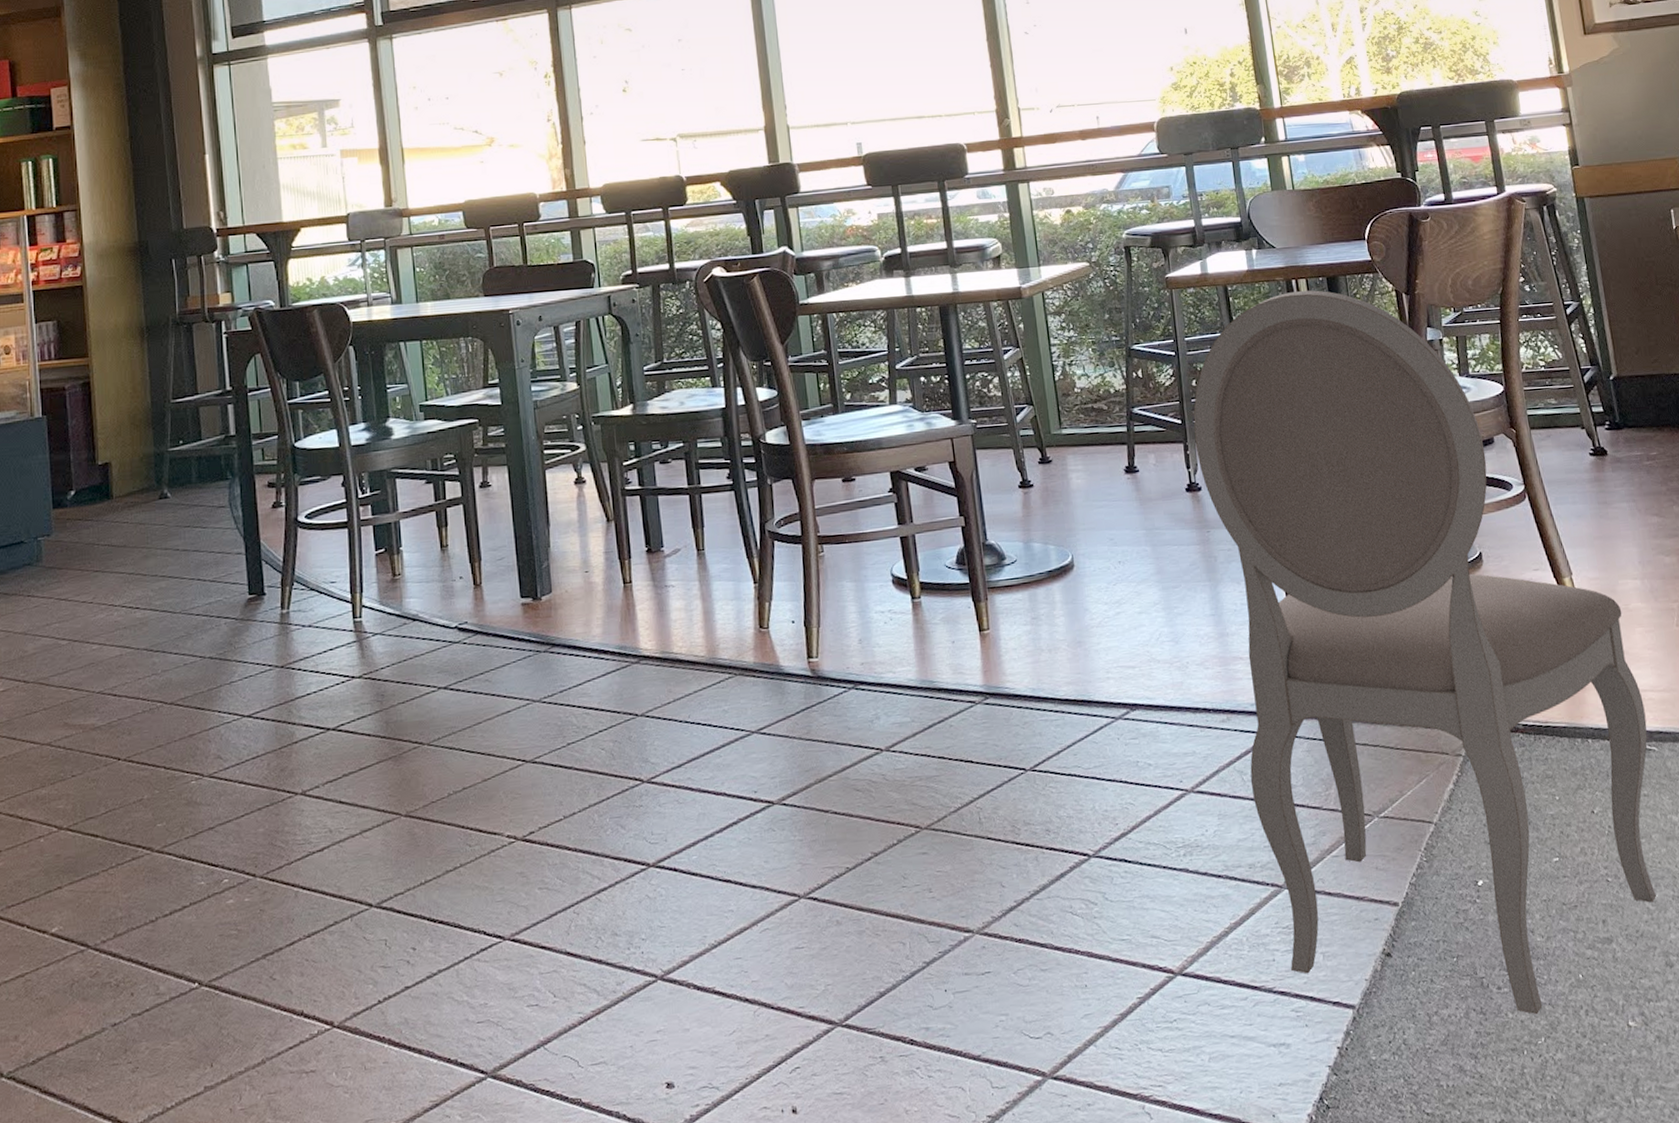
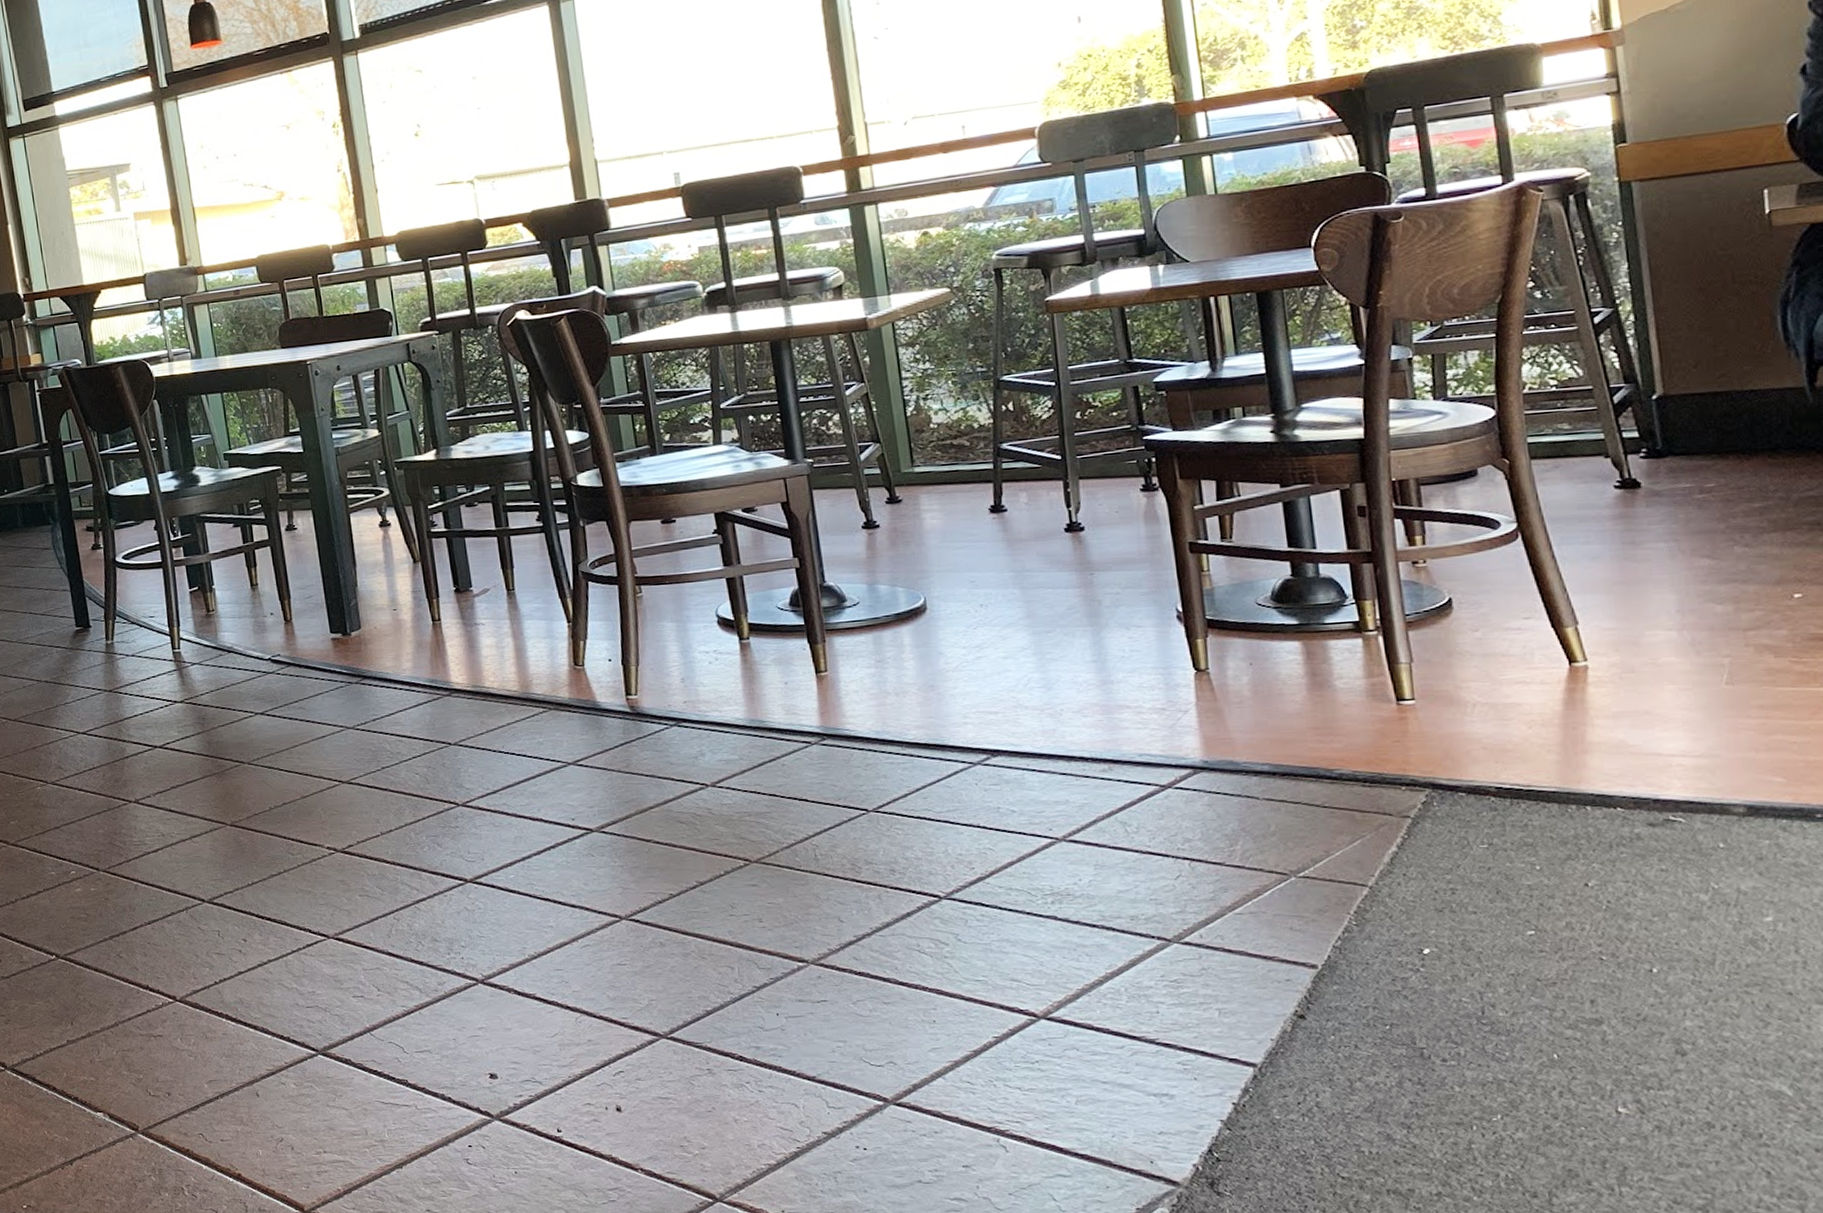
dining chair: present [1193,290,1656,1015] -> none [1076,307,1672,1091]

